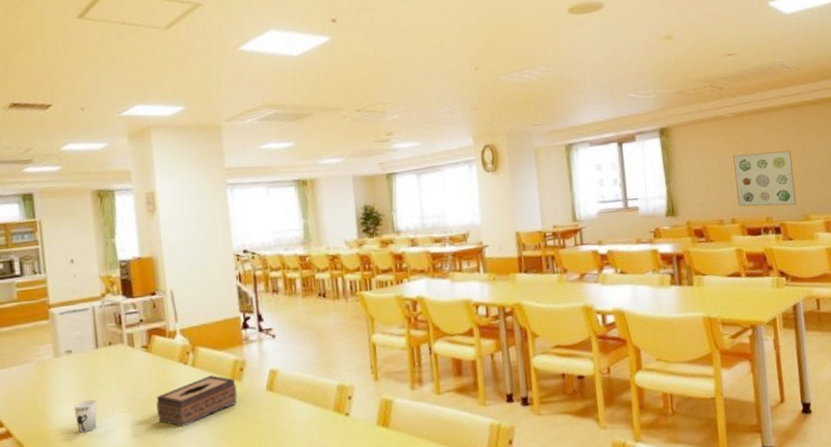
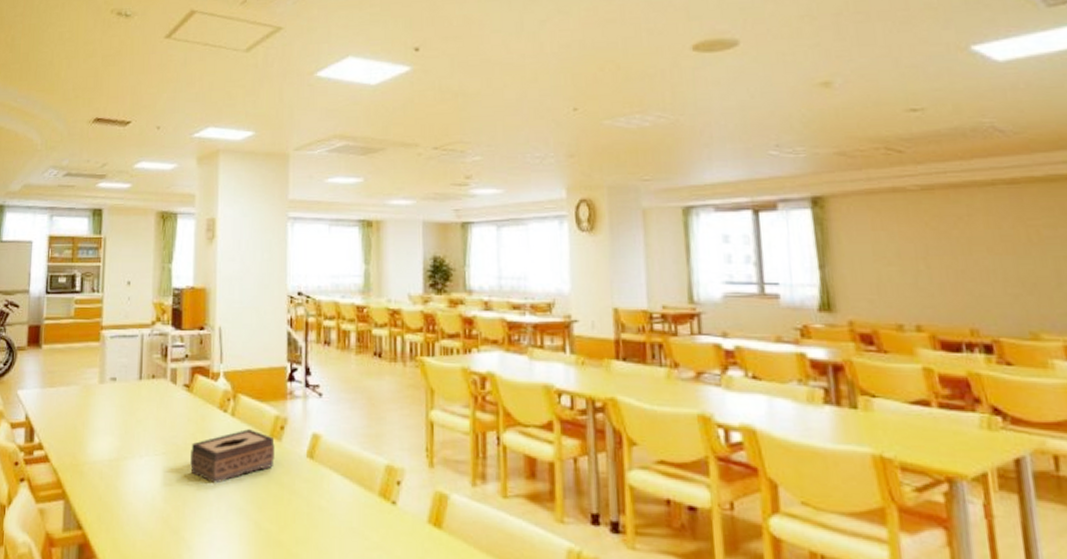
cup: present [74,399,97,433] -> none [110,435,133,471]
wall art: present [733,150,797,207] -> none [918,240,1019,316]

